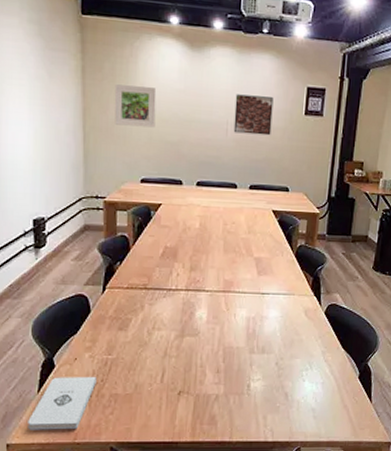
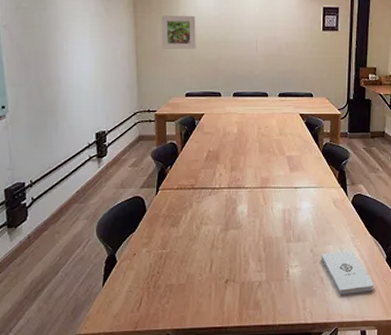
notepad: present [28,377,97,430] -> none [94,270,153,321]
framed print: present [233,94,274,136] -> none [262,17,295,50]
notepad: none [286,366,344,413] -> present [320,251,374,295]

